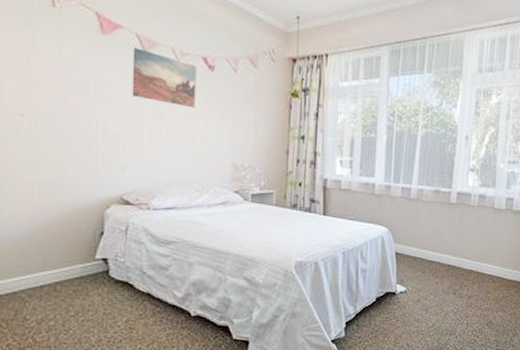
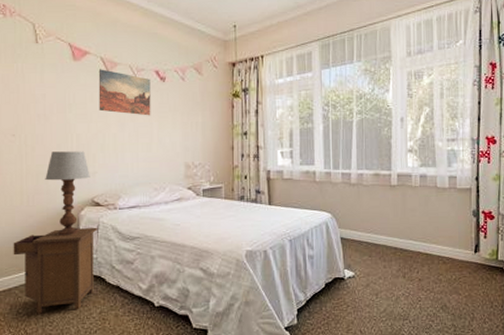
nightstand: none [19,227,126,321] -> present [13,227,97,314]
table lamp: none [62,138,119,237] -> present [45,151,90,237]

